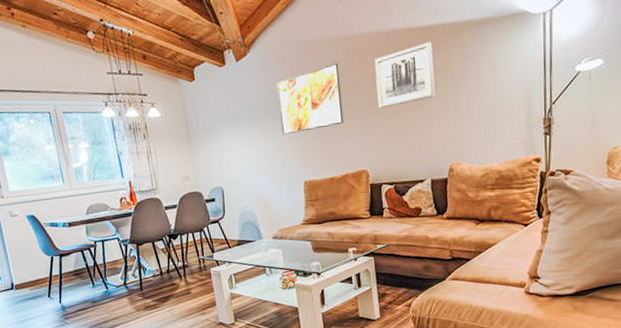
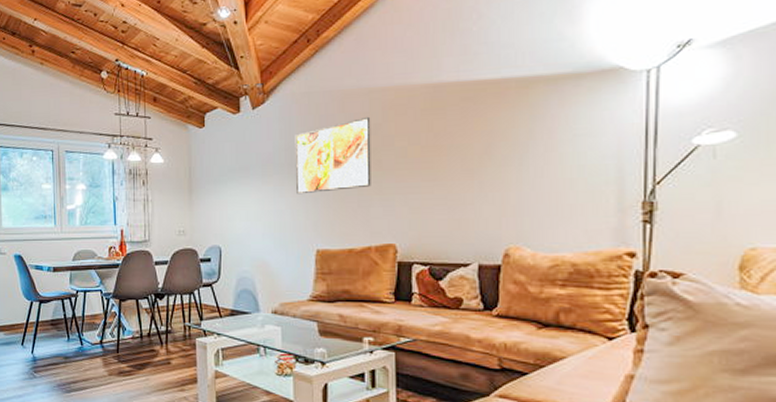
wall art: present [374,42,435,109] -> none [415,98,491,173]

